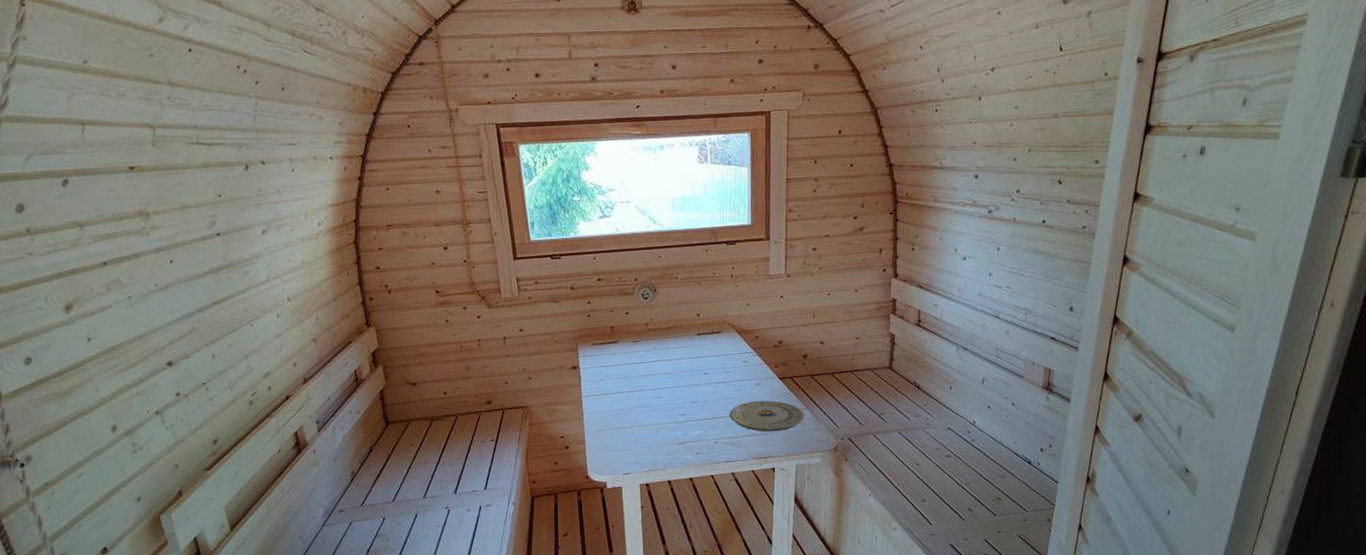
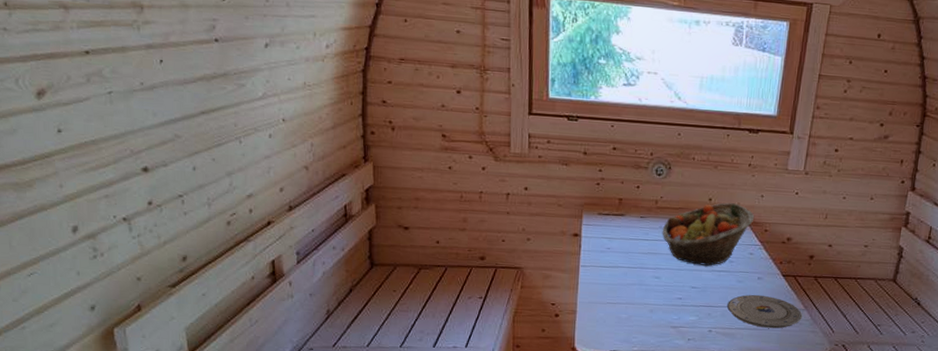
fruit basket: none [656,315,744,380] -> present [662,202,755,267]

